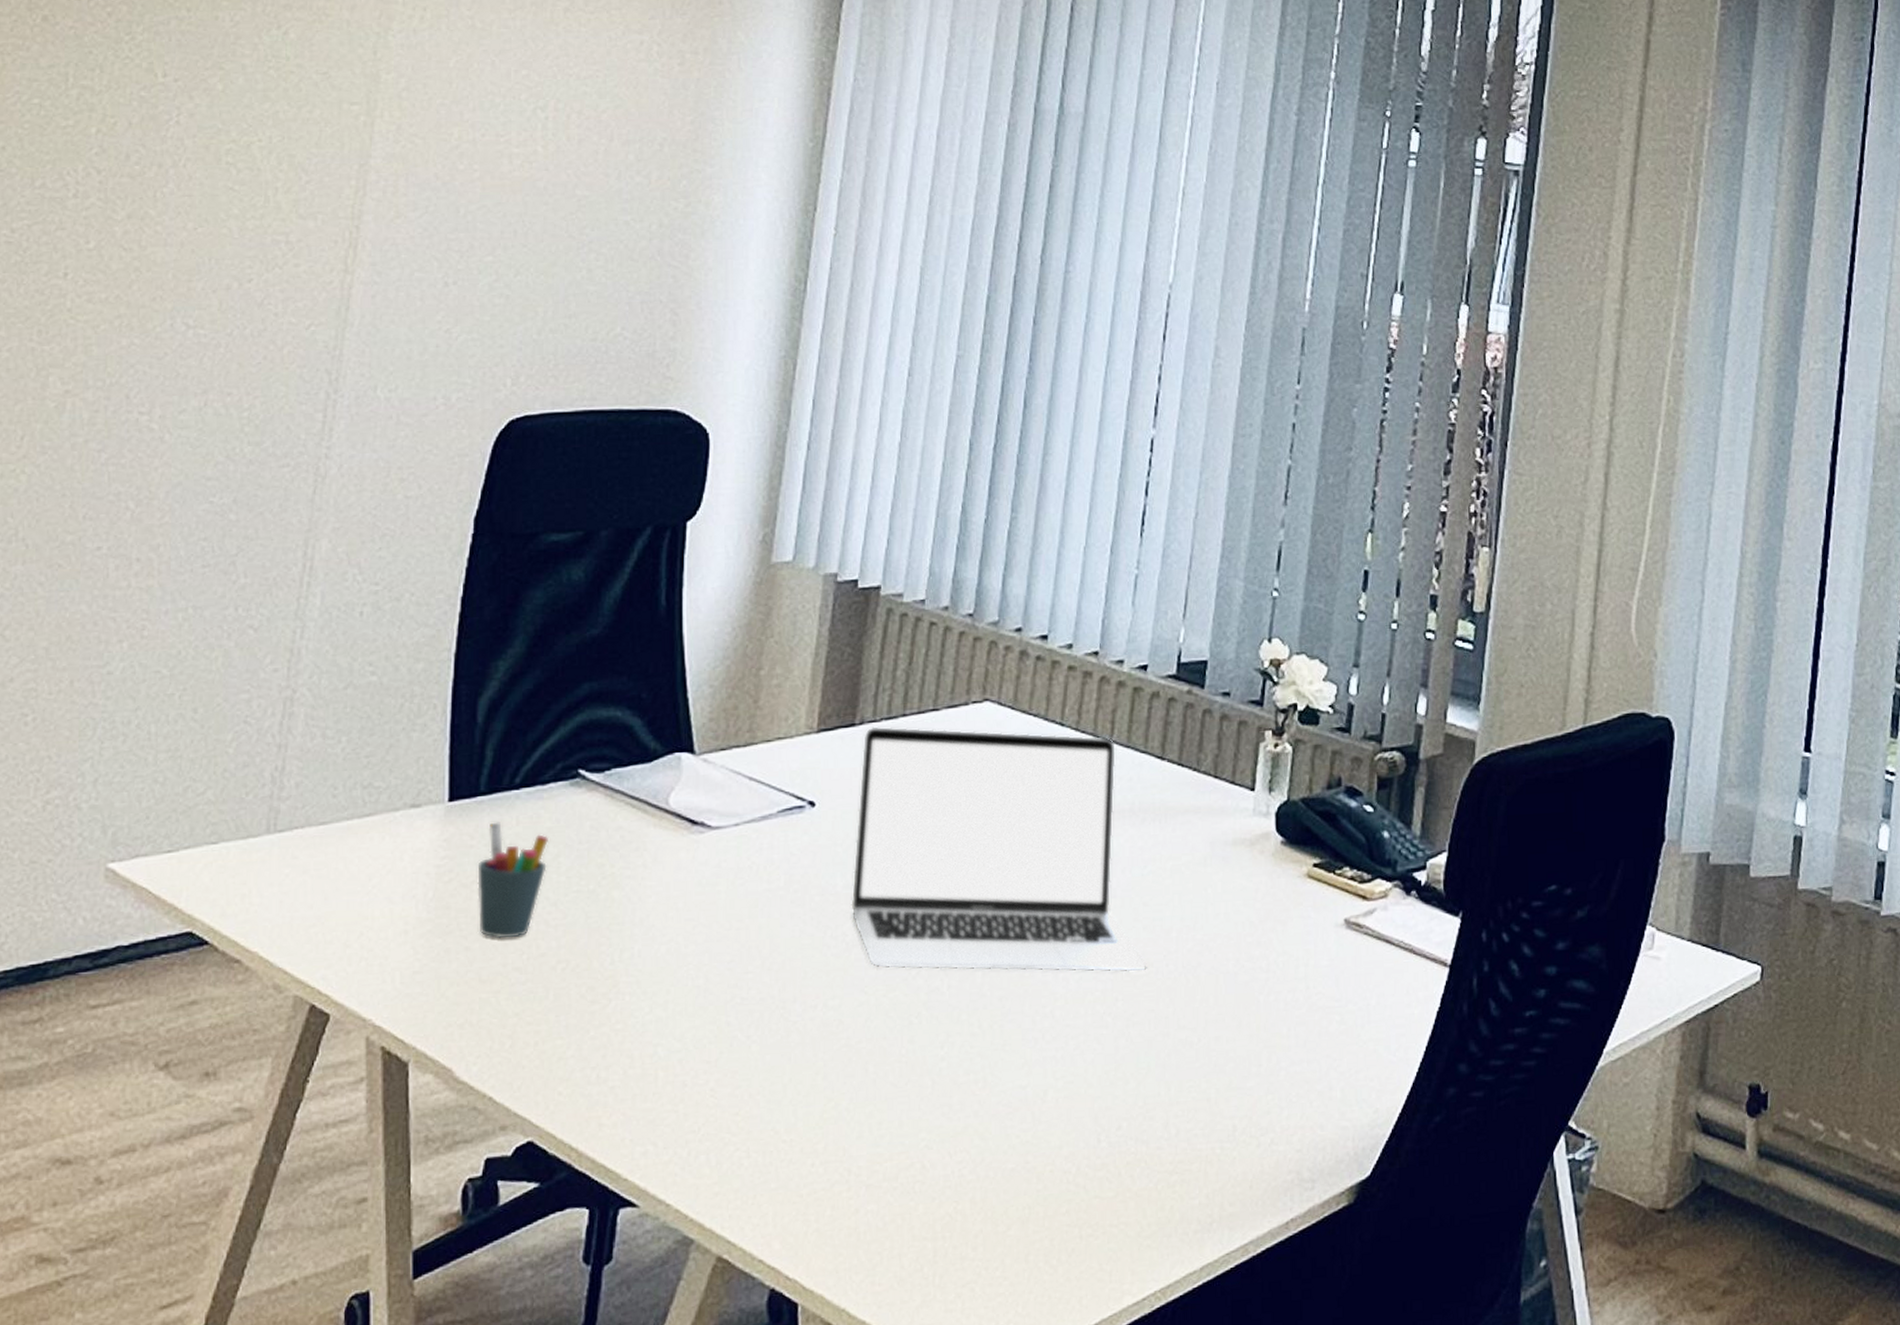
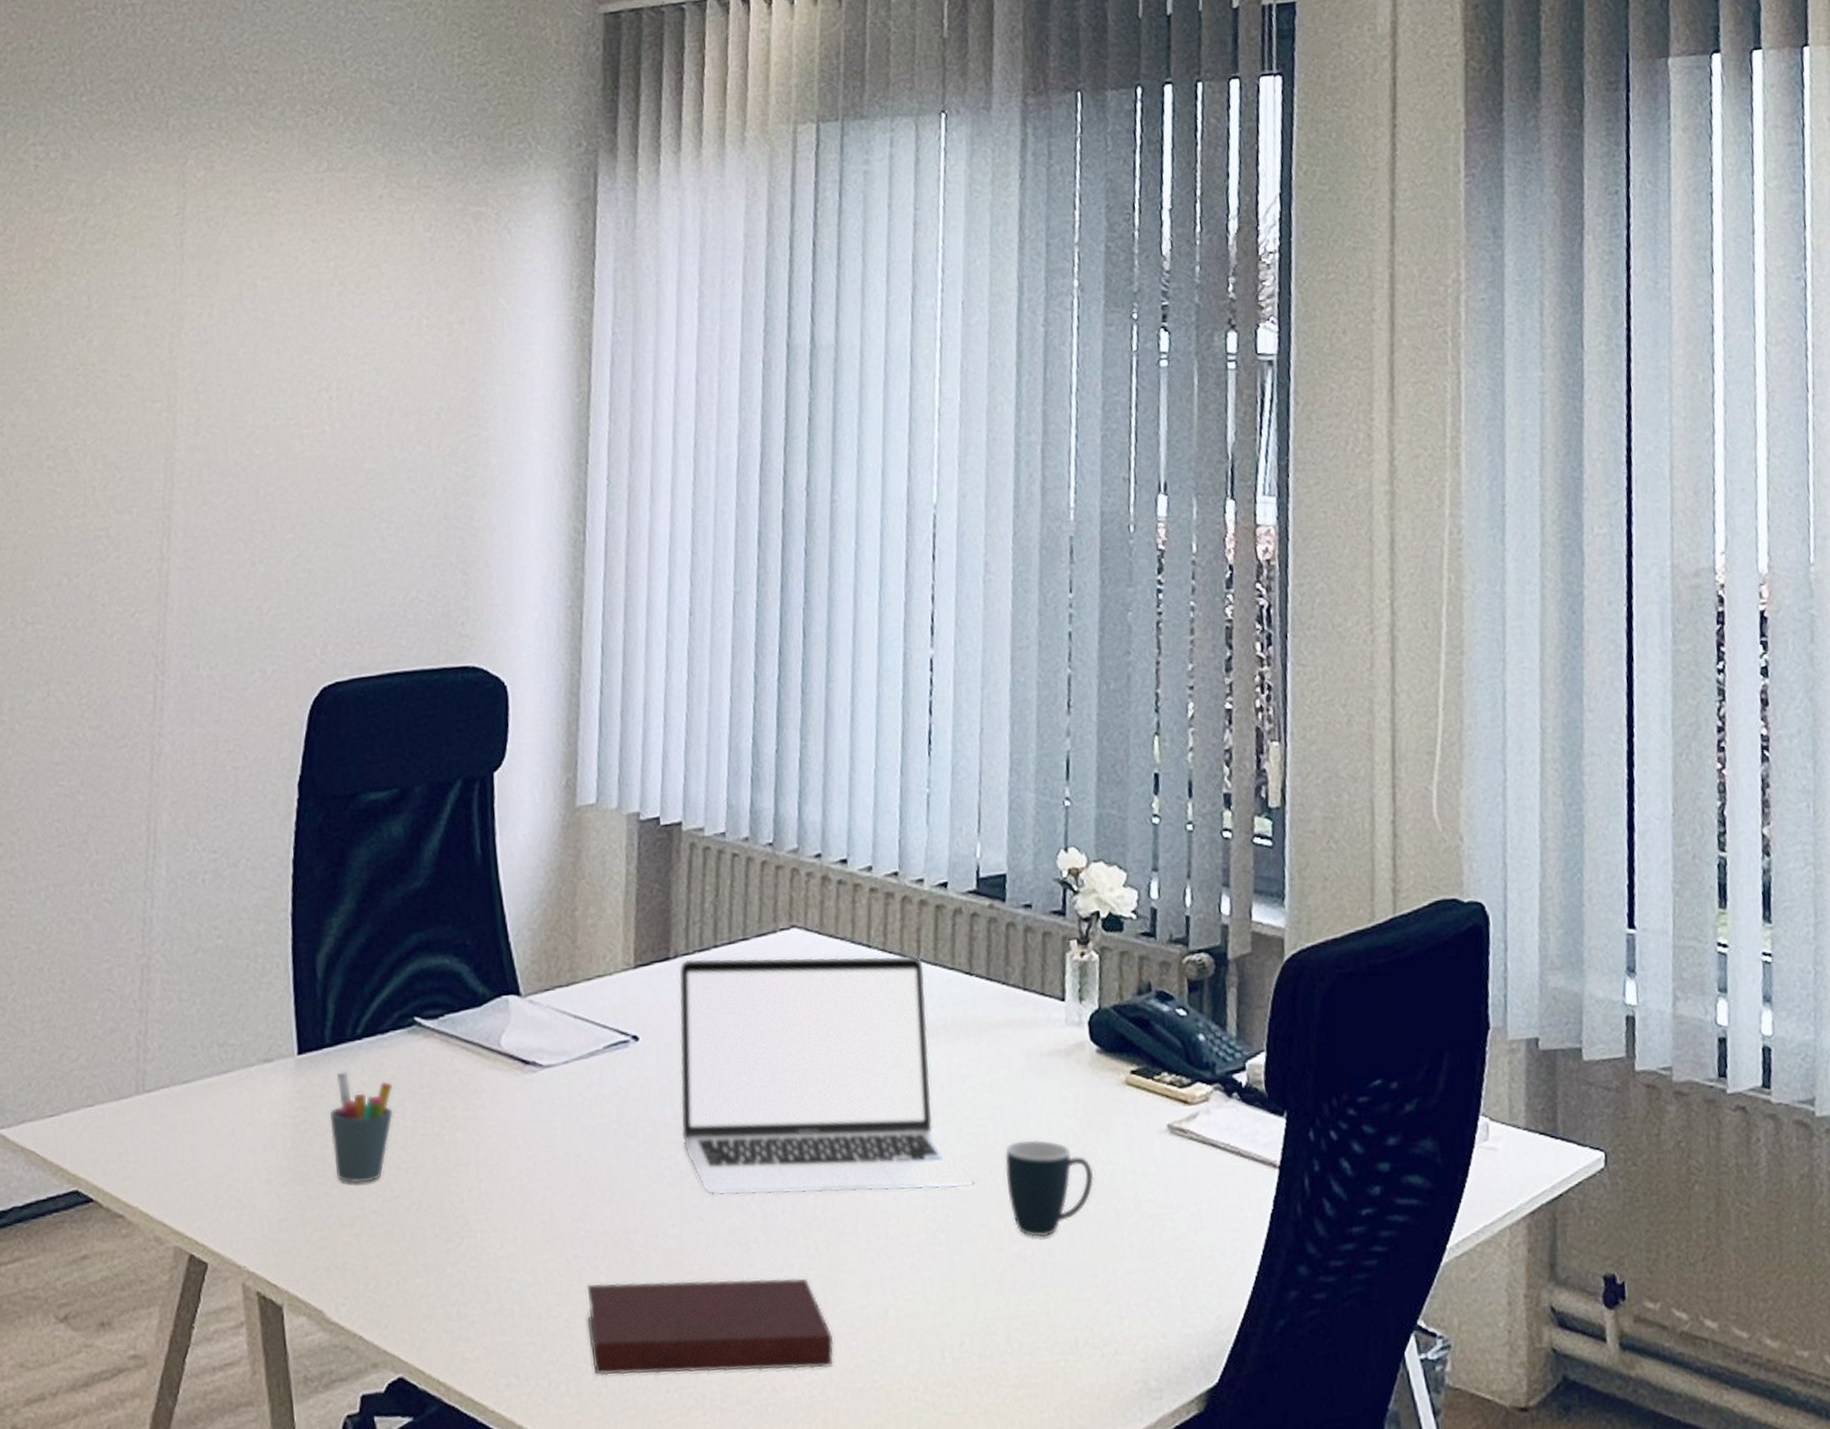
notebook: none [735,1052,989,1147] -> present [586,1278,834,1376]
mug: none [1179,927,1267,1025] -> present [1005,1139,1094,1237]

